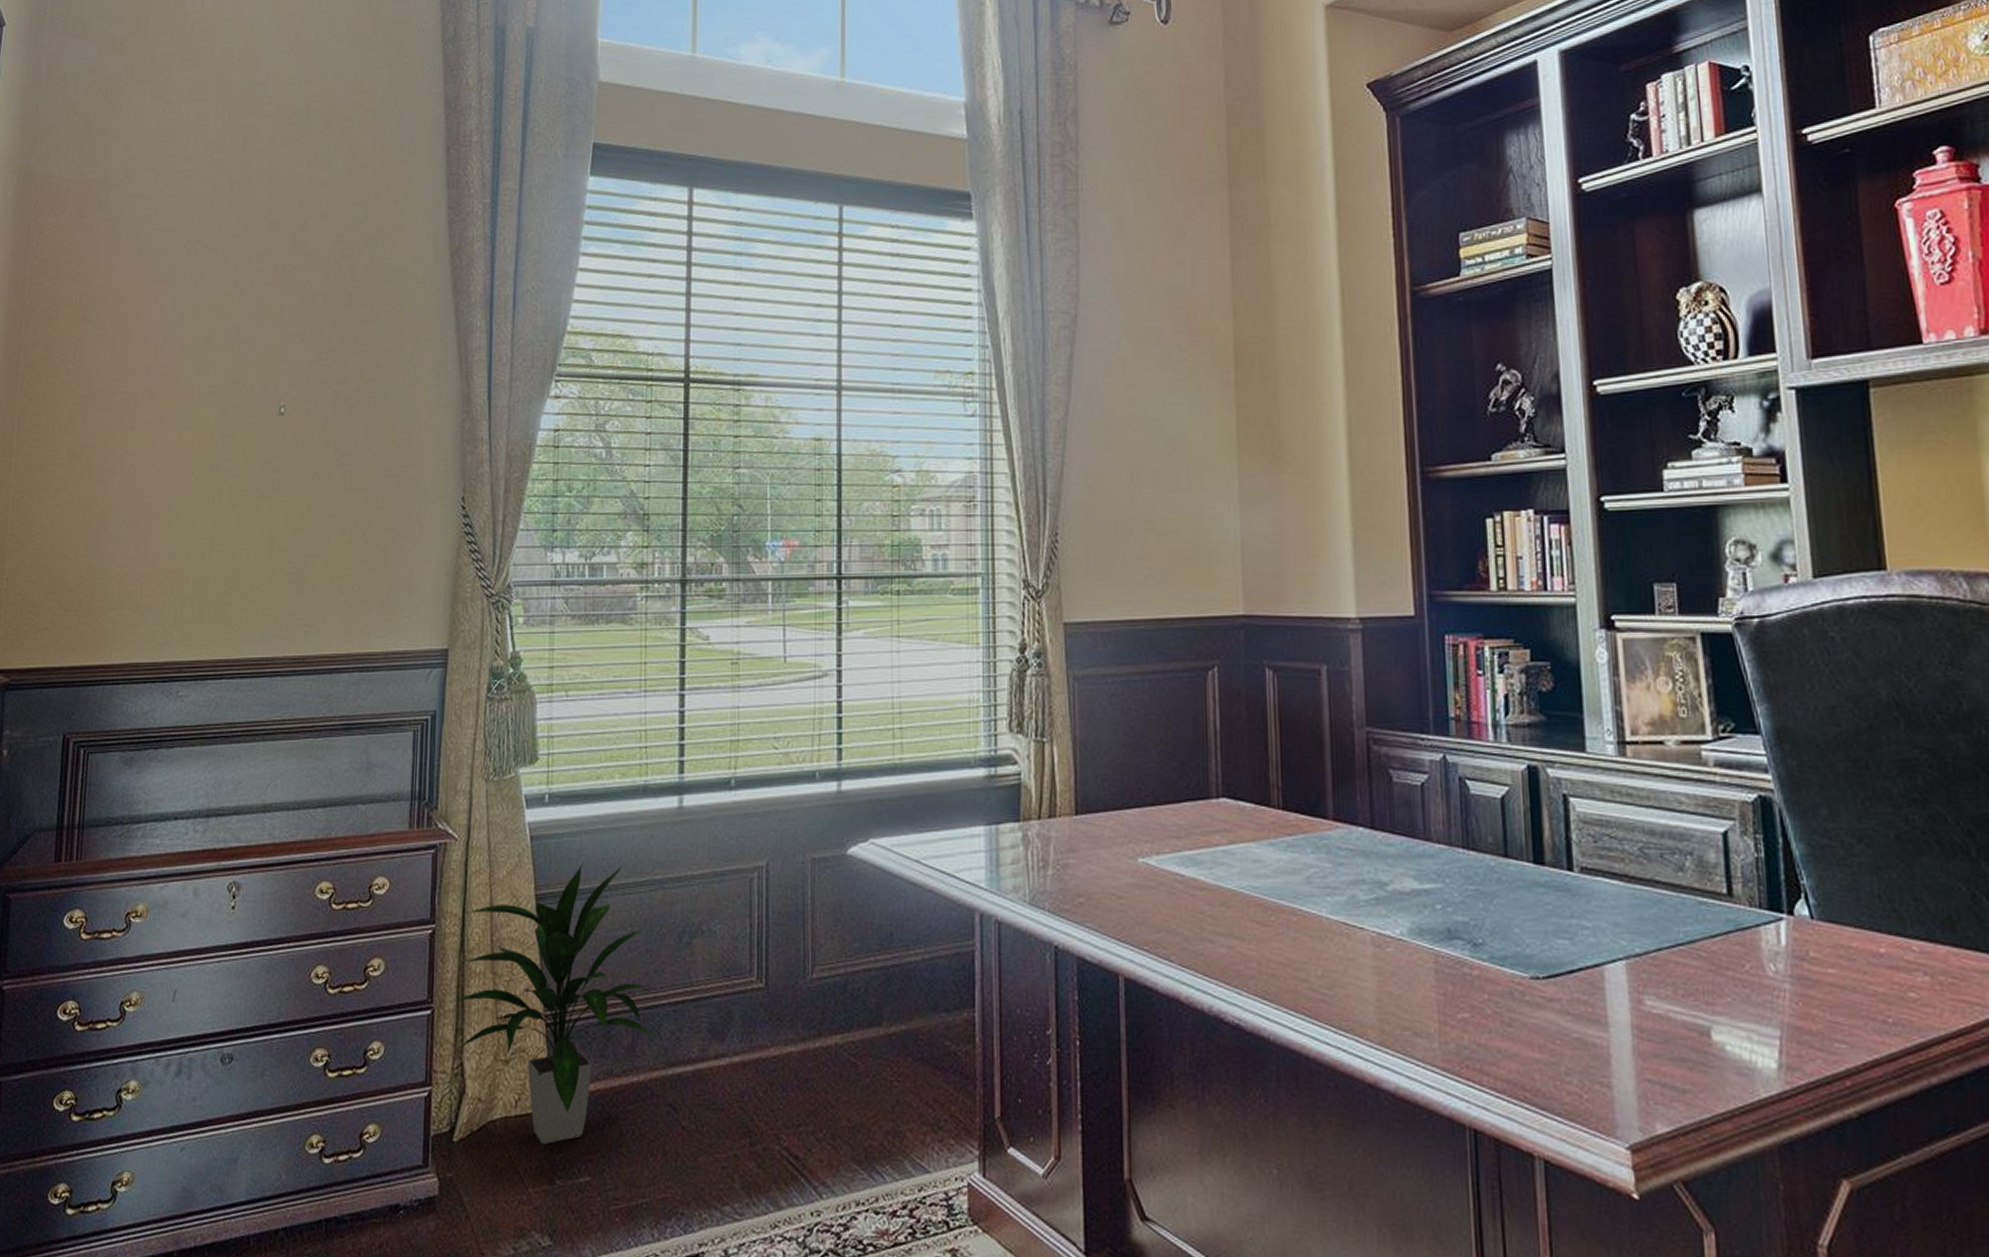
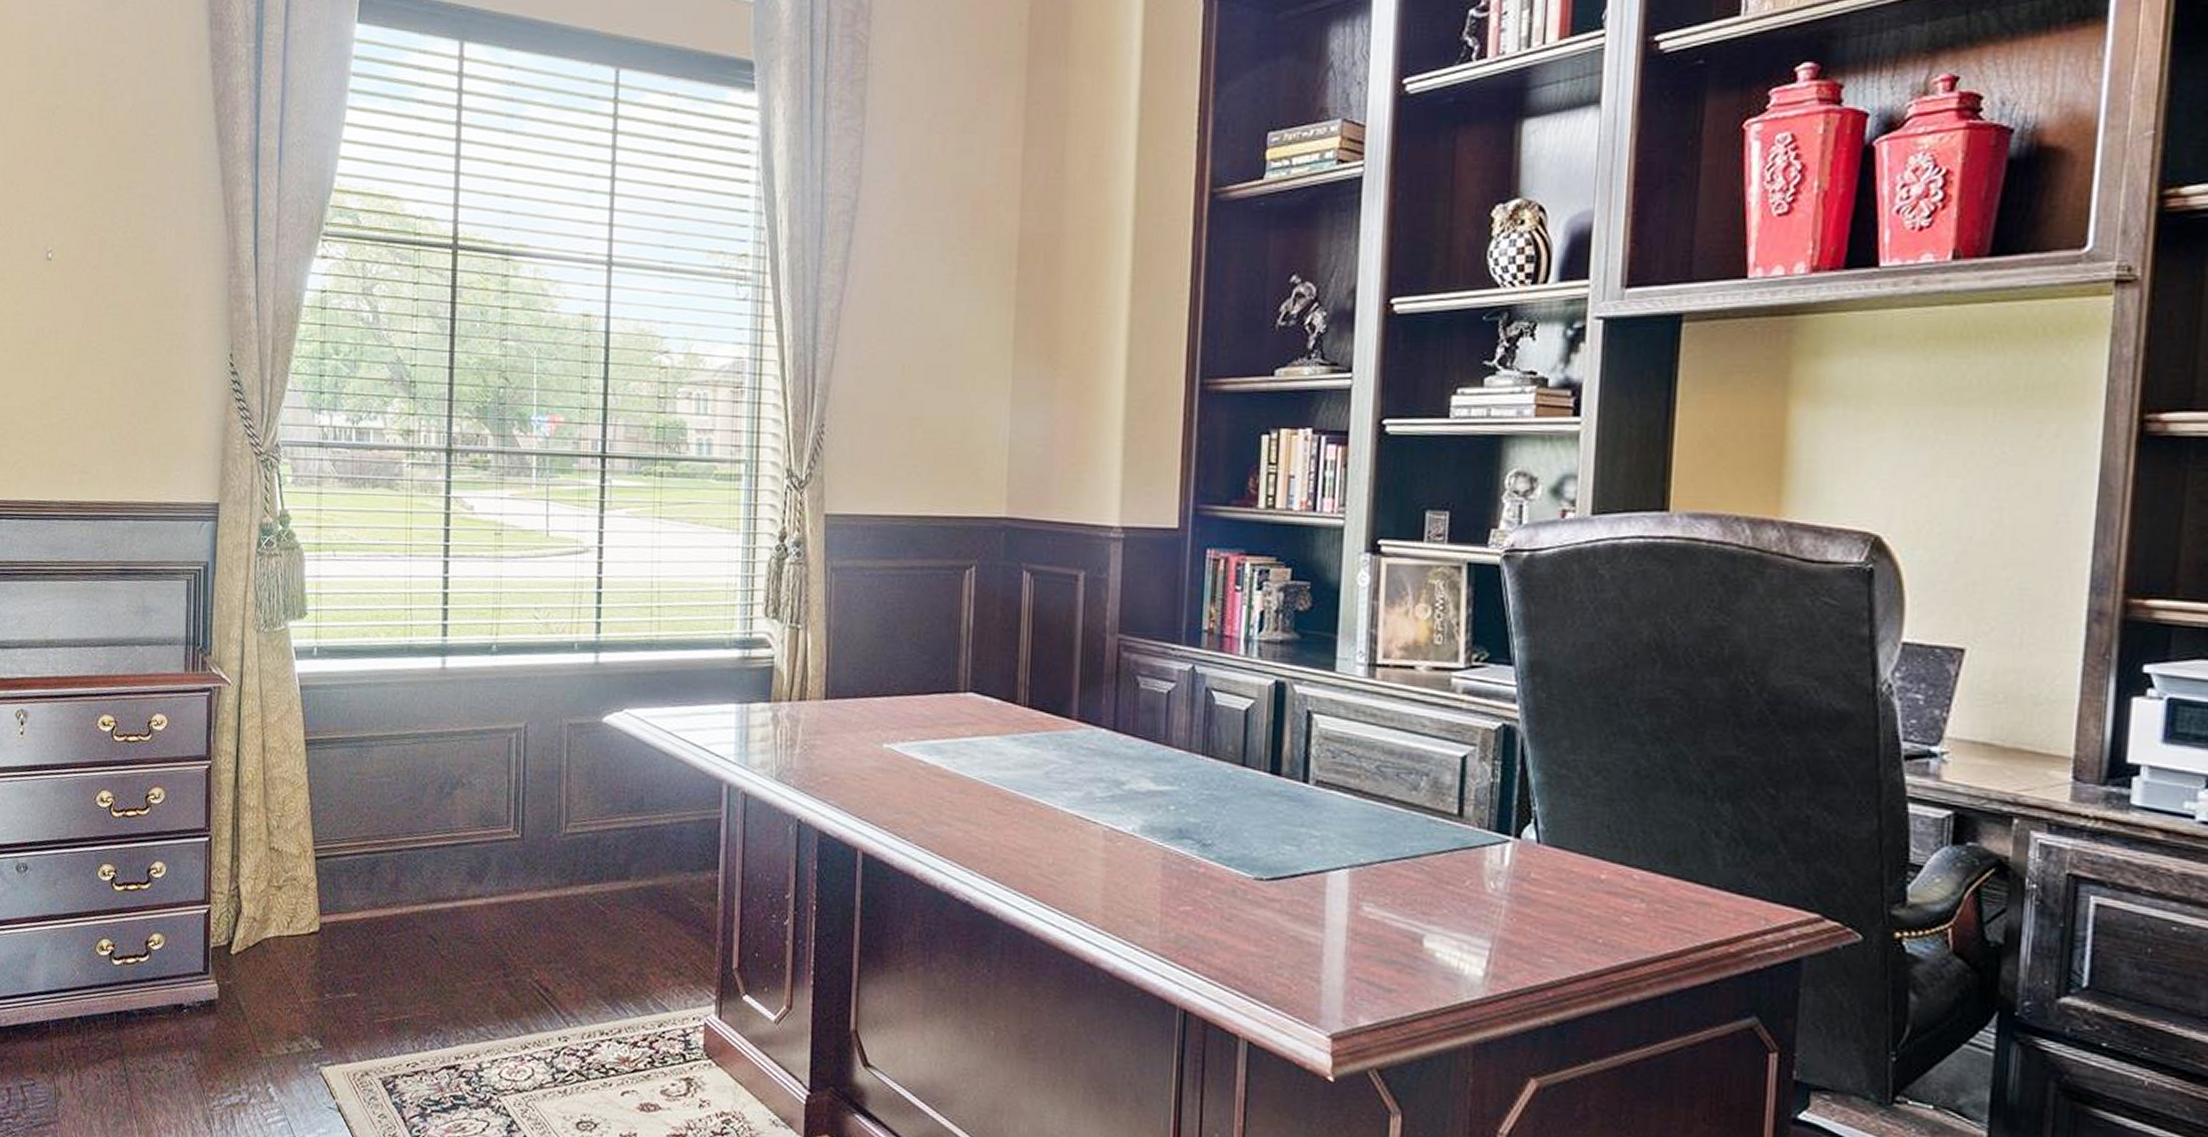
indoor plant: present [451,864,652,1144] -> none [227,716,414,962]

